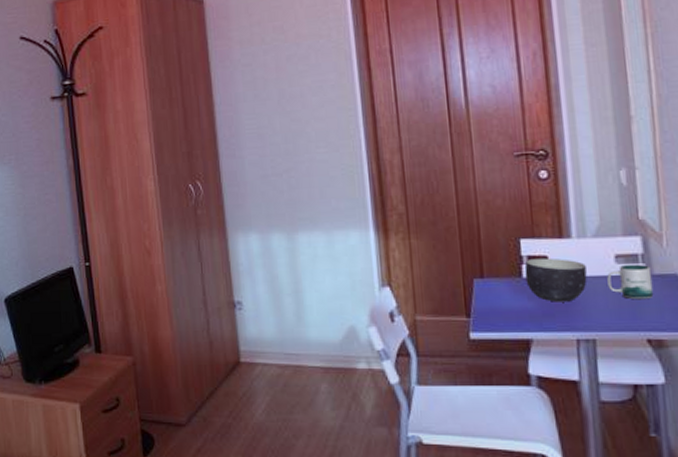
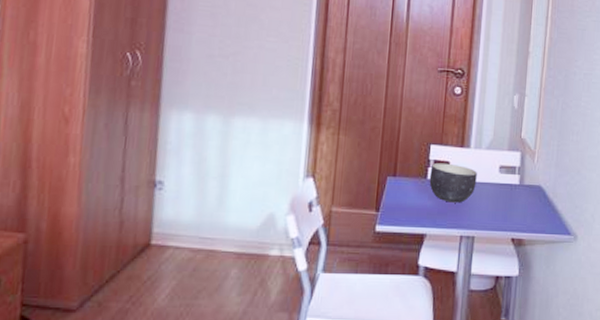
mug: present [607,264,654,300] -> none [491,174,524,205]

